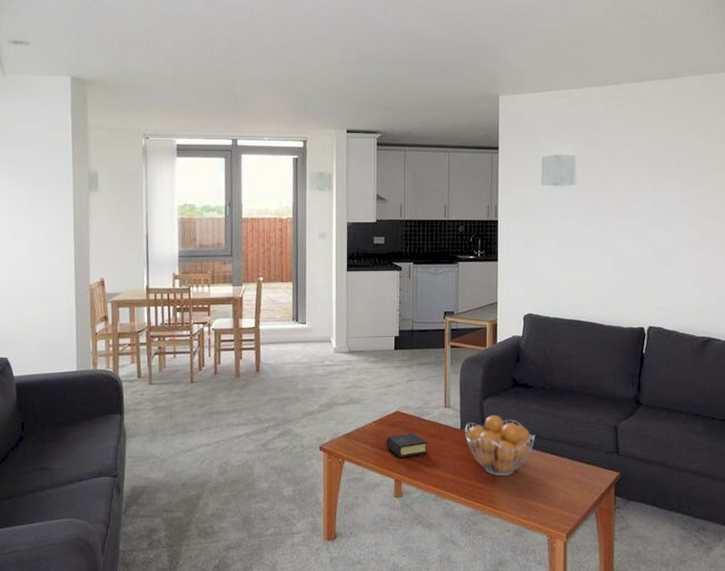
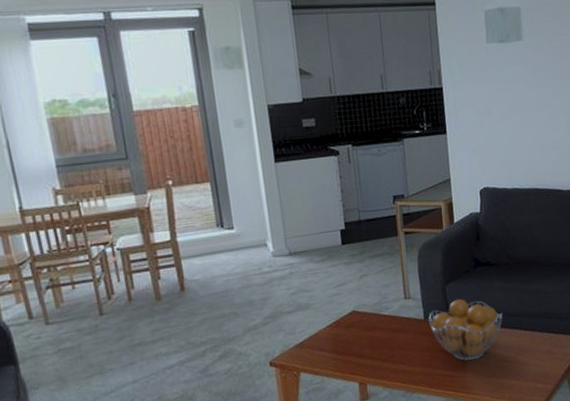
book: present [385,433,428,459] -> none [343,331,392,360]

